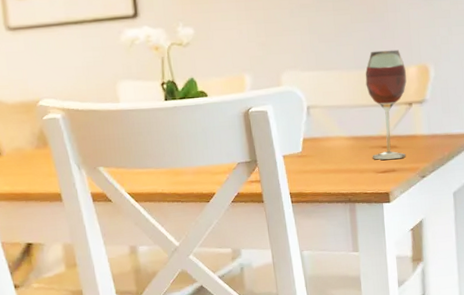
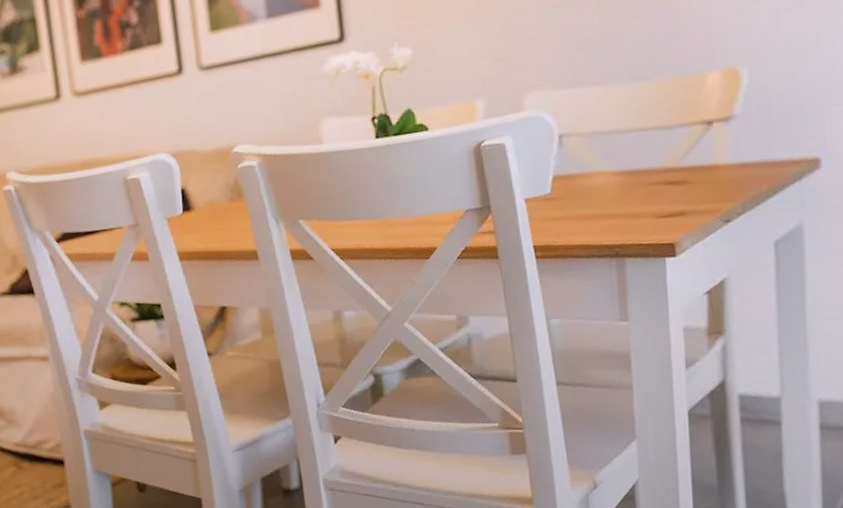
wineglass: present [365,49,407,160] -> none [642,50,705,201]

